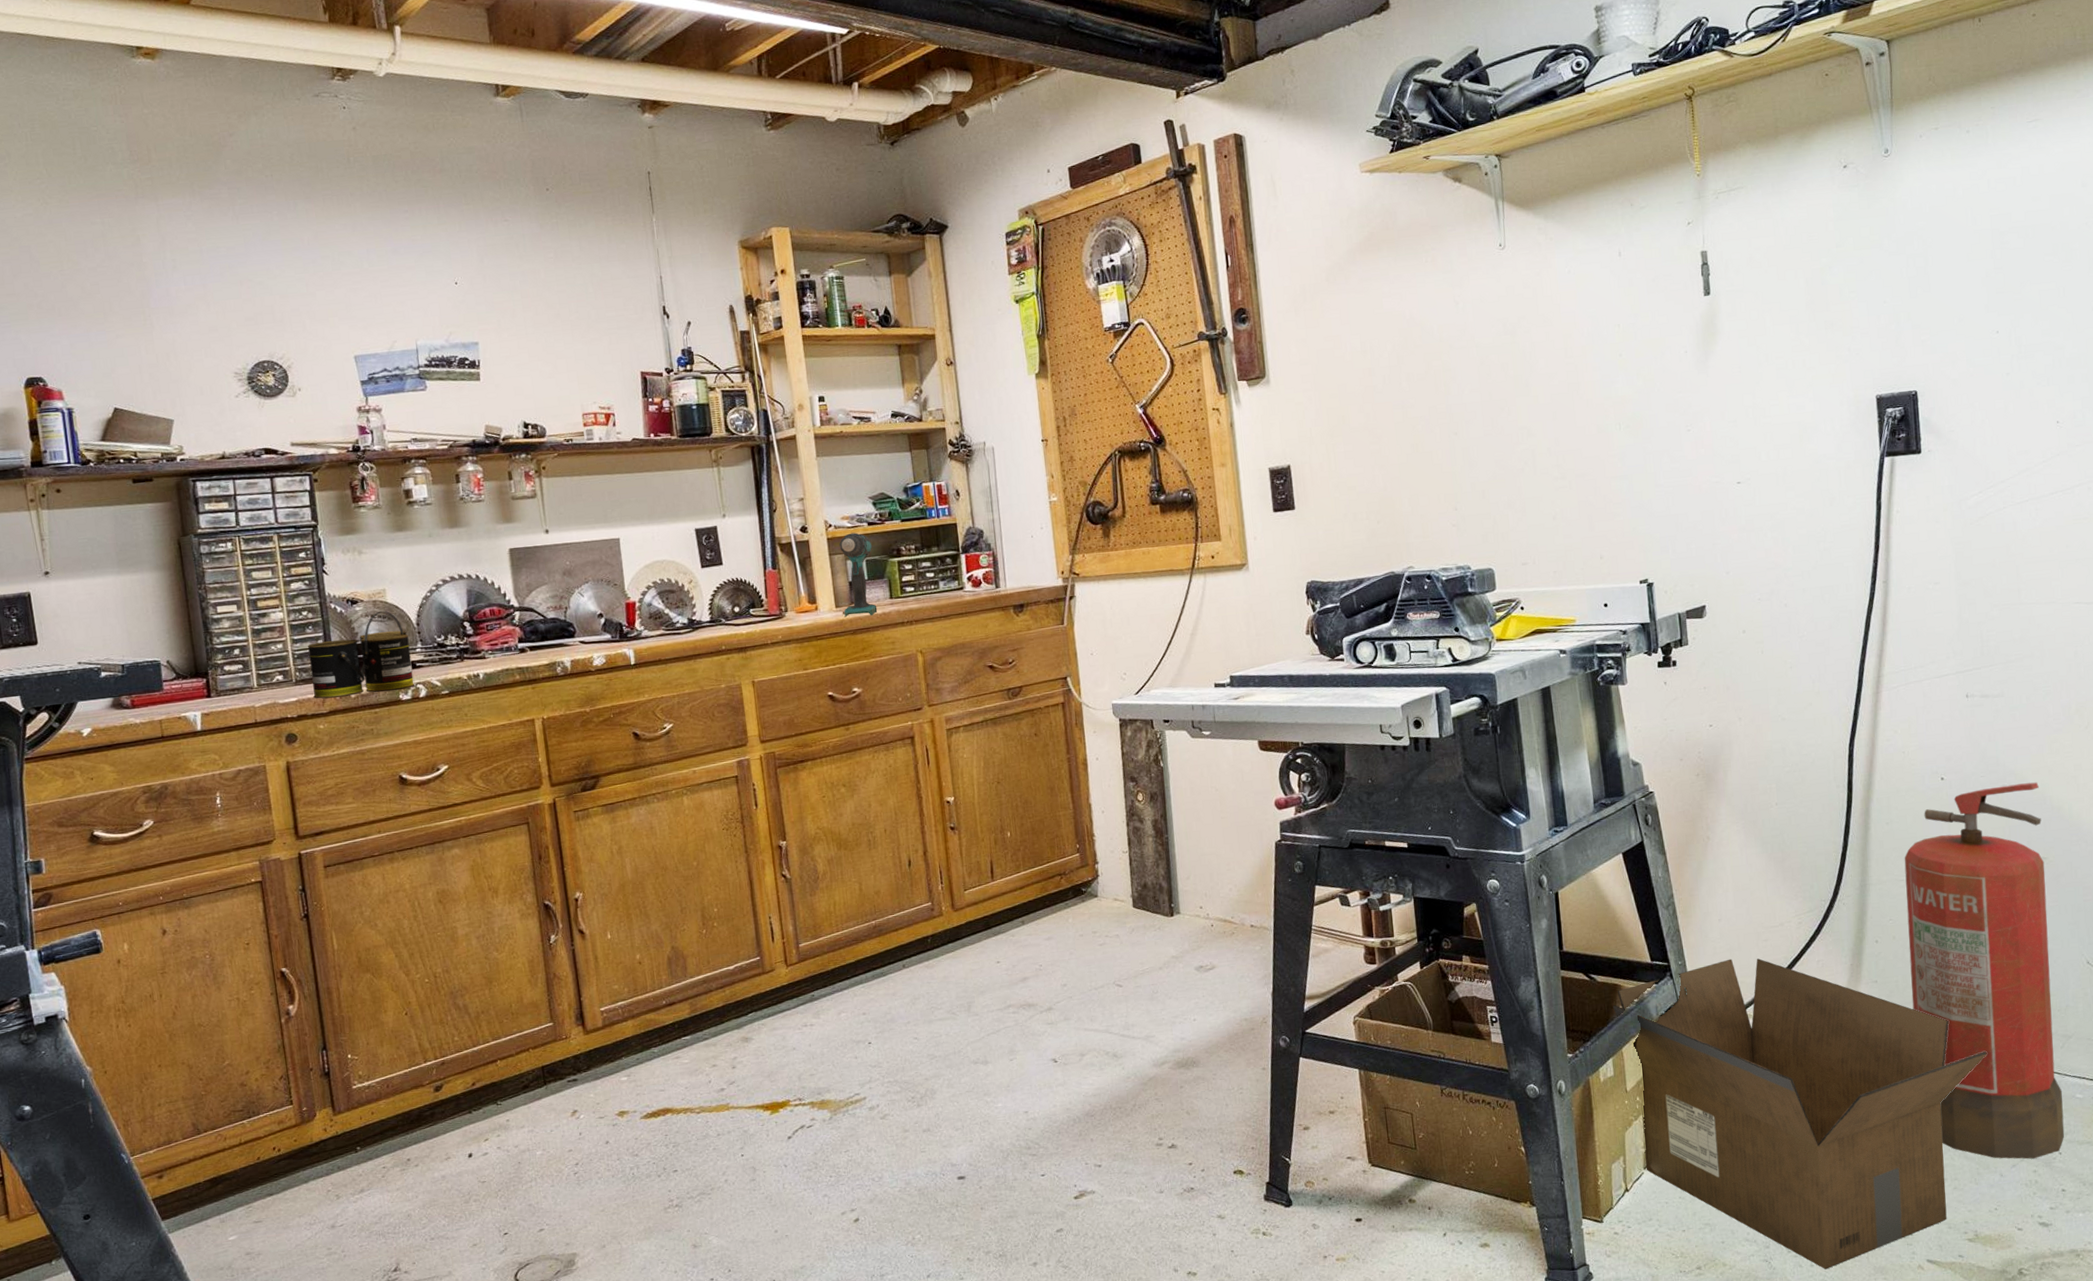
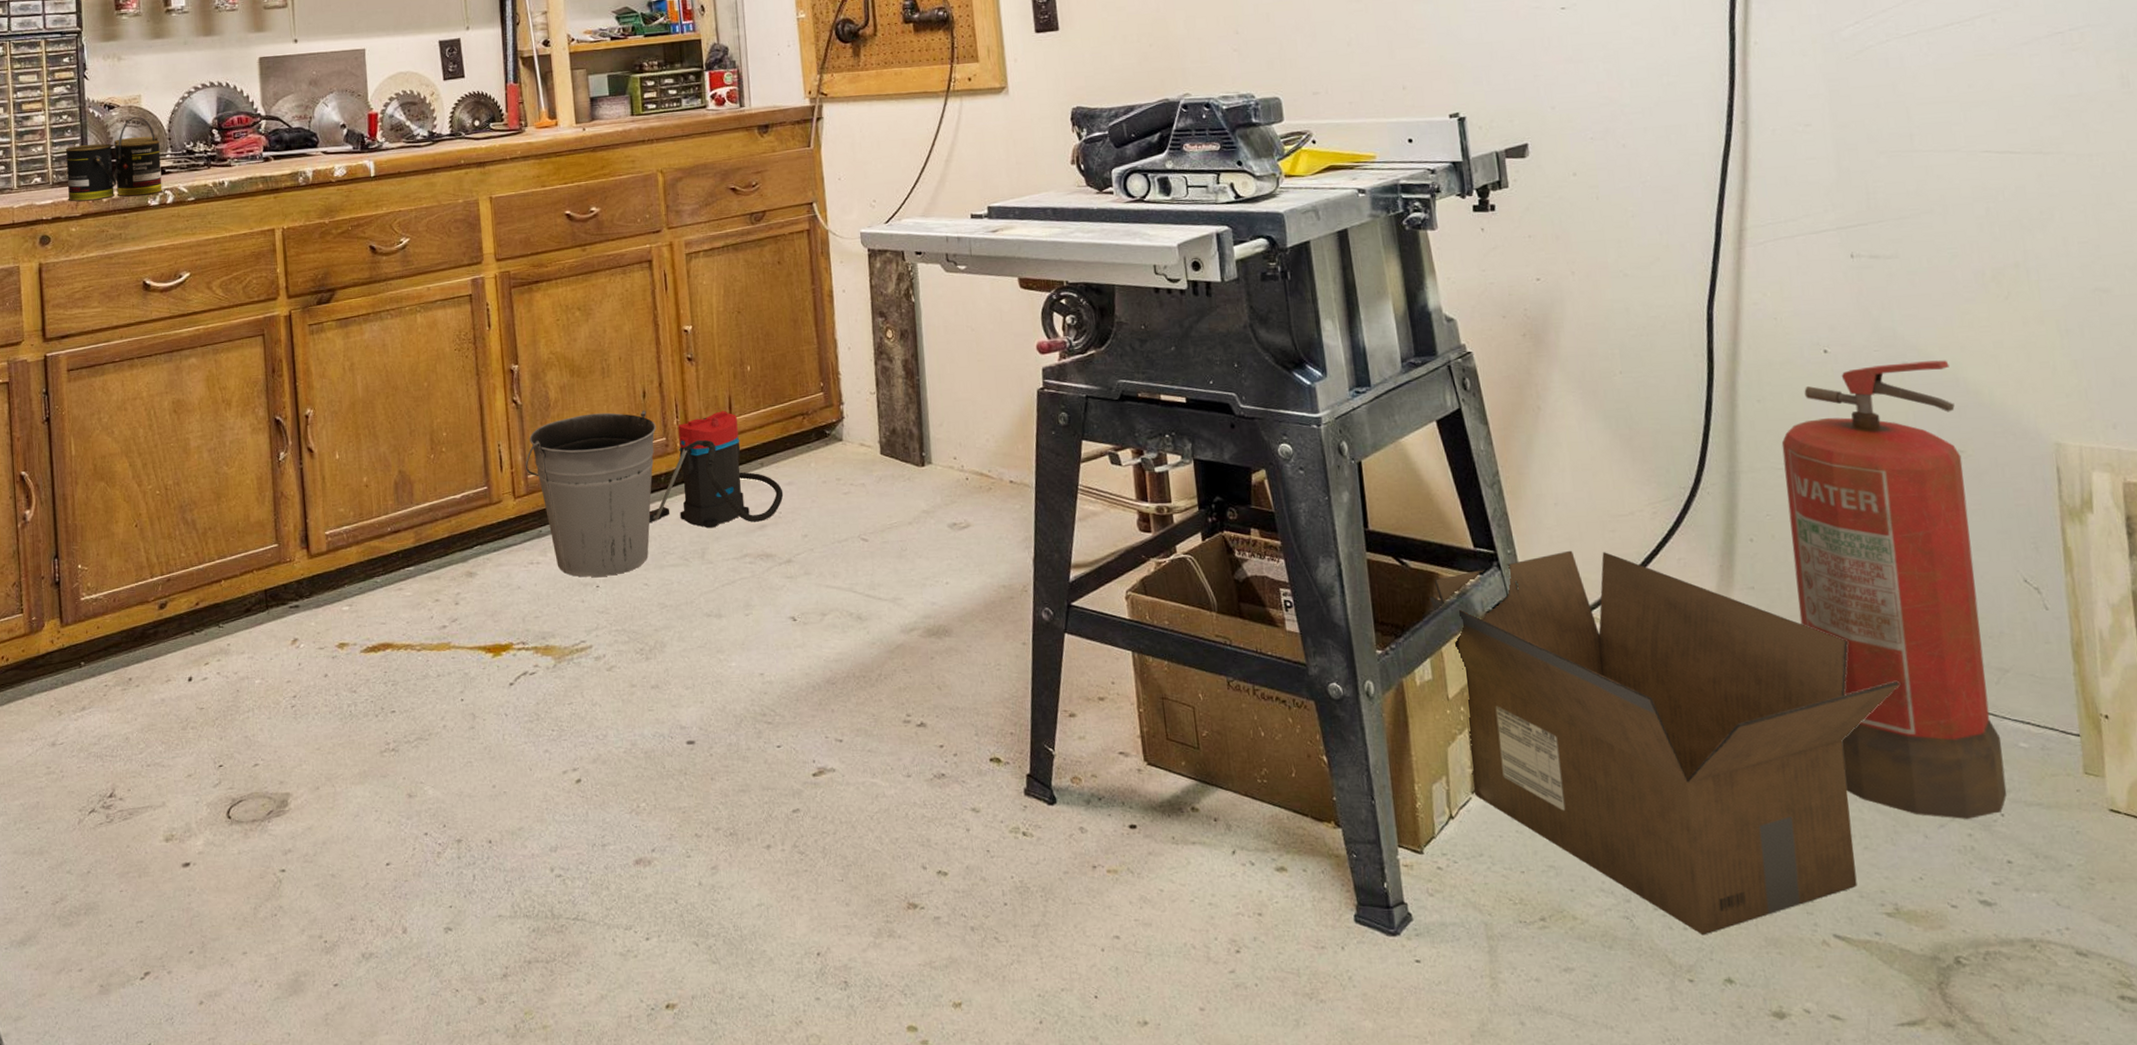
bucket: none [796,878,922,1035] -> present [525,410,656,578]
power drill: present [839,532,878,617] -> none [581,47,618,134]
vacuum cleaner: none [917,875,1044,984] -> present [649,411,784,528]

